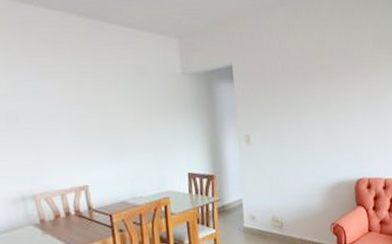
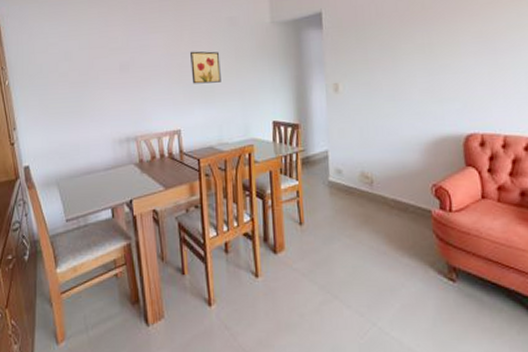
wall art: none [94,100,131,136] -> present [190,51,221,84]

